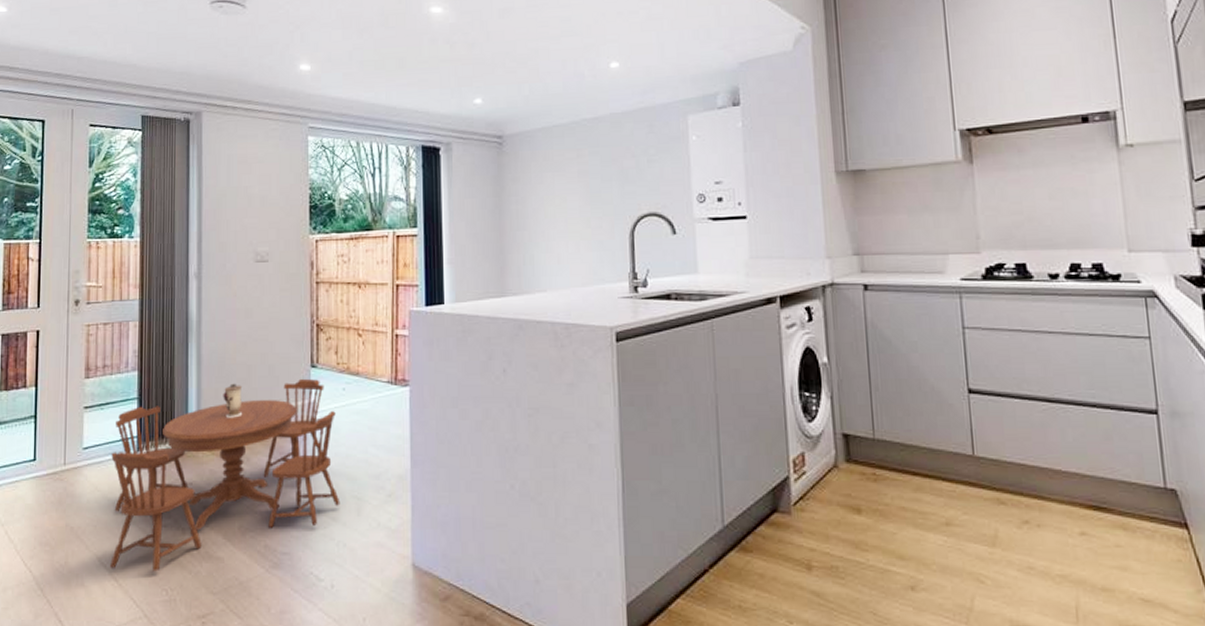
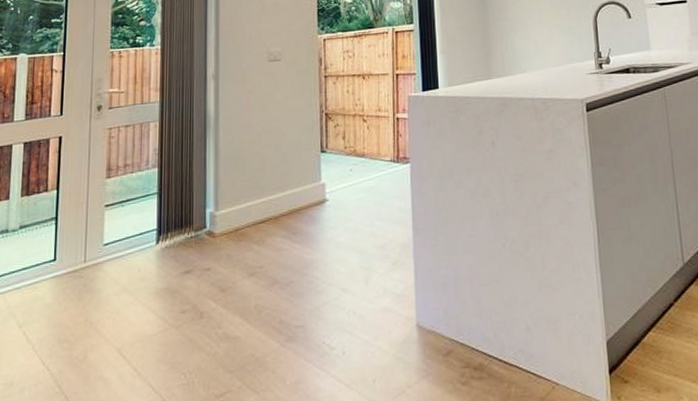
dining table: present [110,378,341,572] -> none [129,163,350,358]

